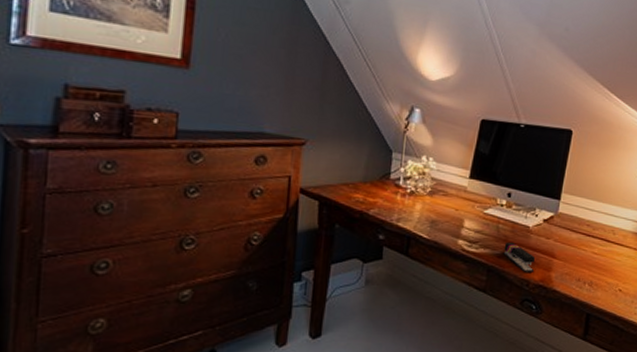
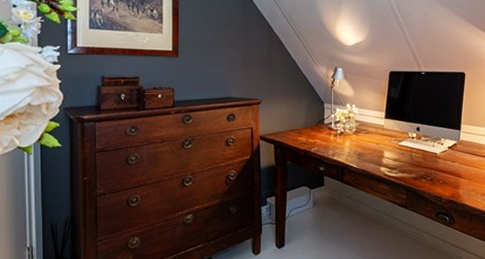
stapler: present [503,242,536,272] -> none [418,166,445,190]

